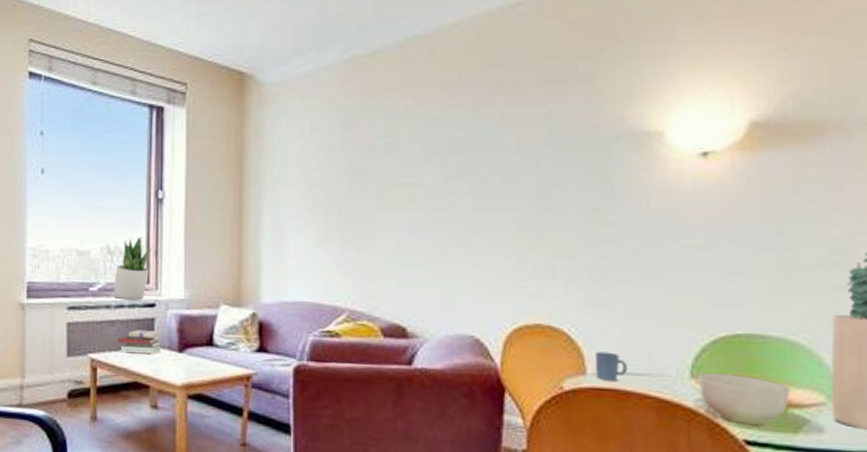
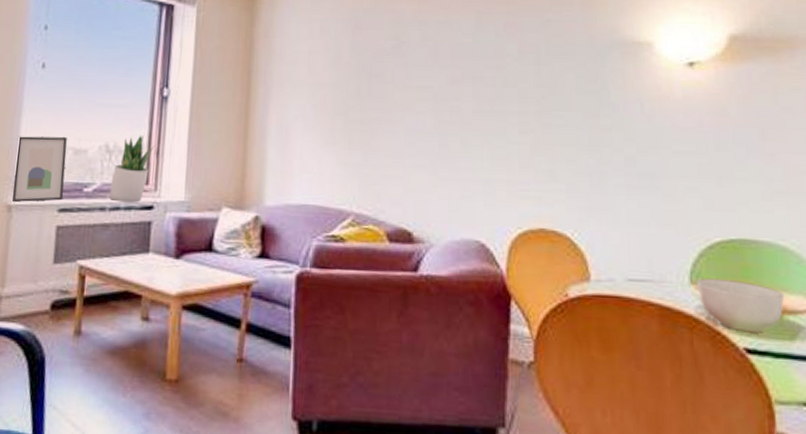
picture frame: none [24,239,71,302] -> present [11,136,68,203]
books: present [117,330,161,356] -> none [110,234,158,262]
mug: present [596,351,628,382] -> none [599,257,630,289]

